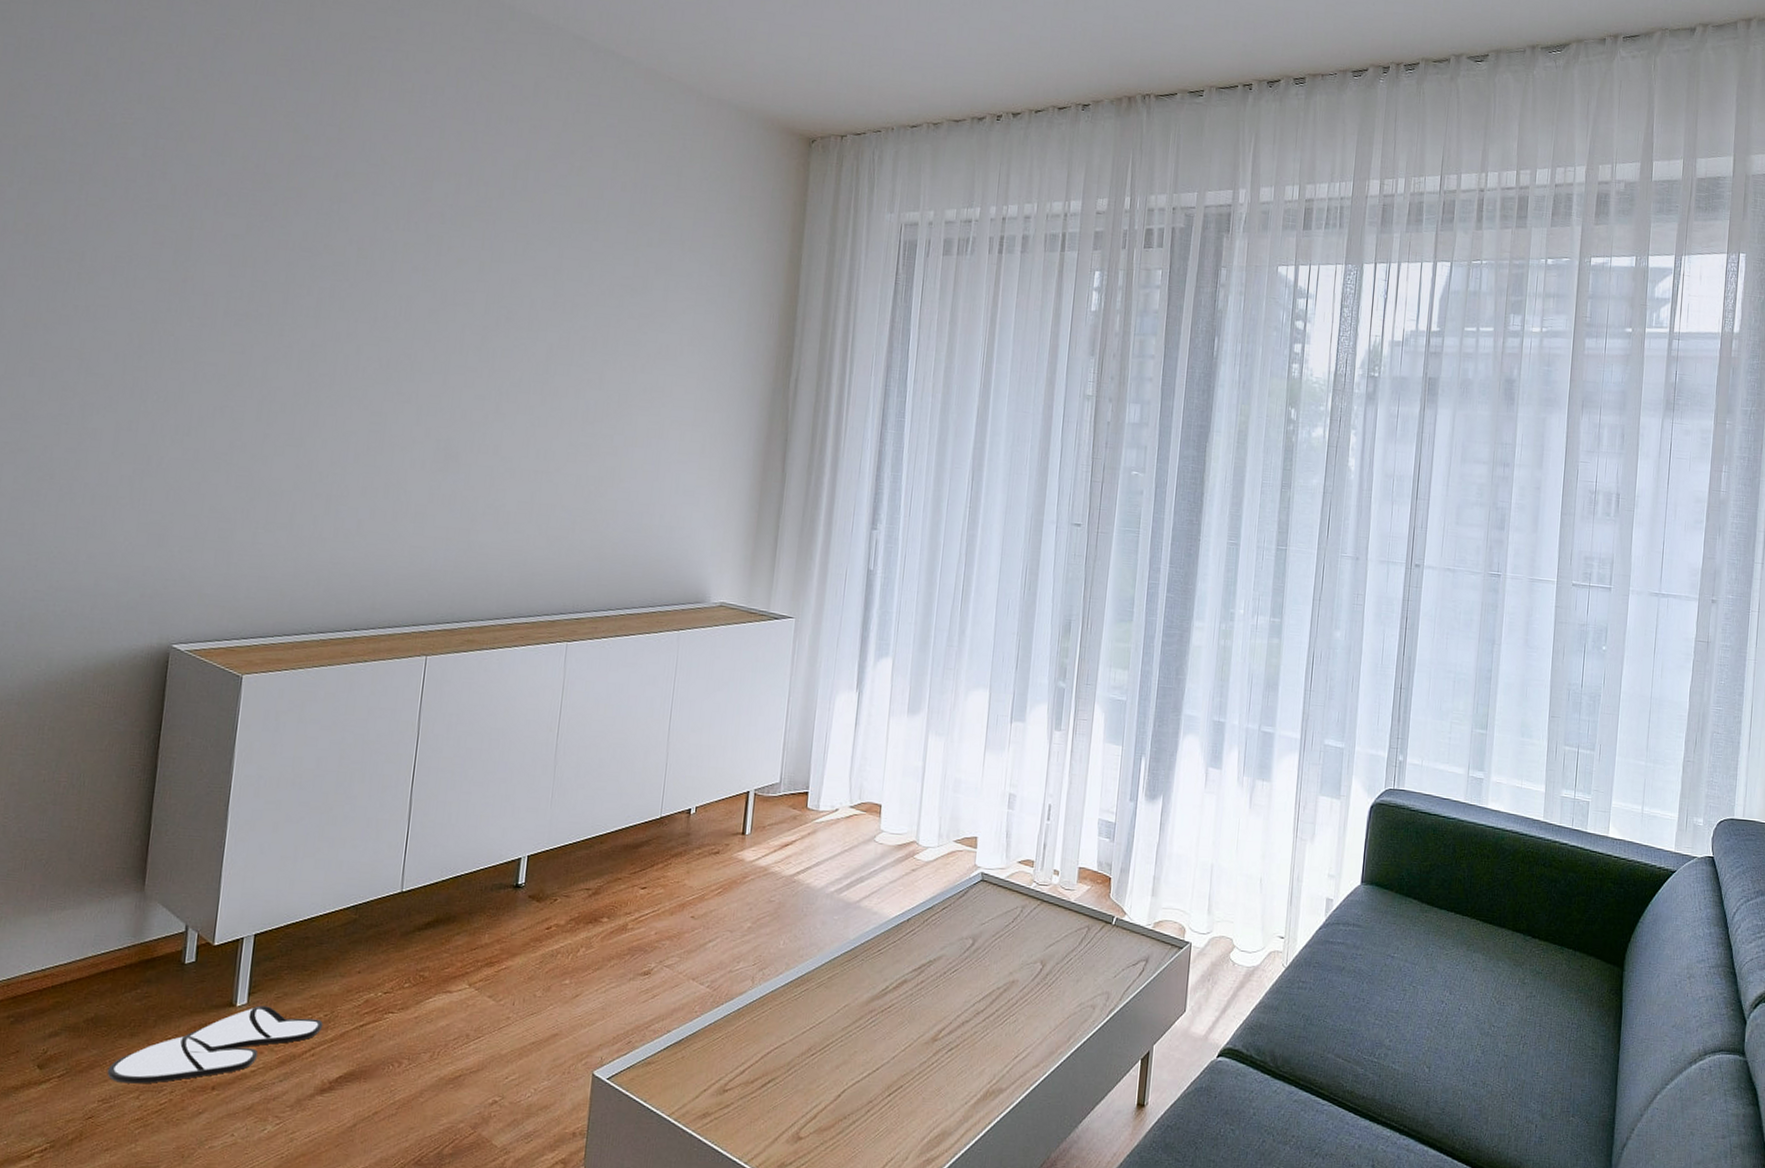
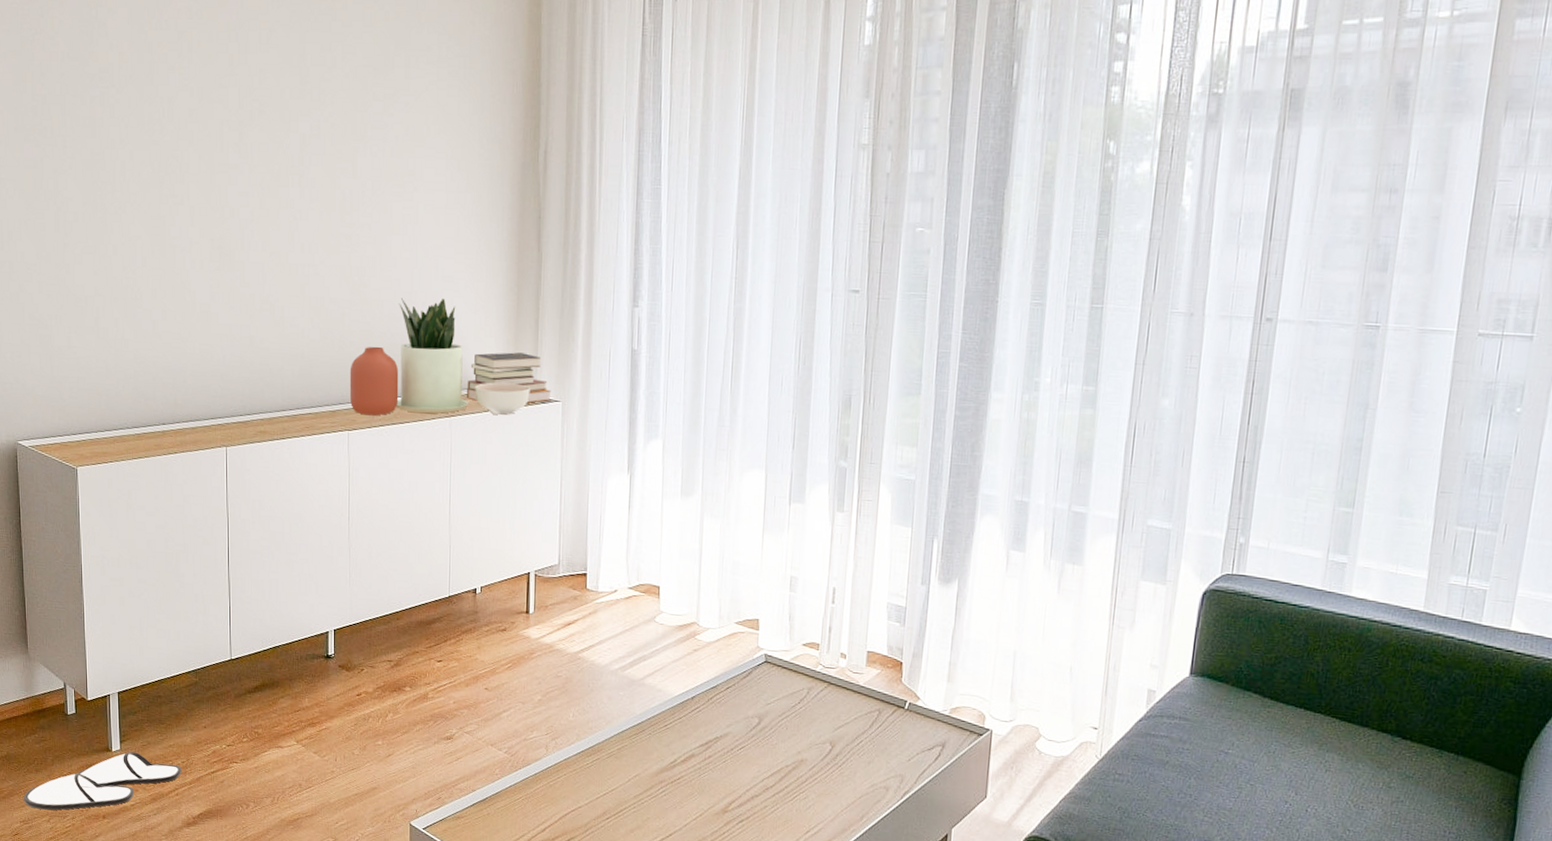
vase: none [572,556,629,627] -> present [349,346,399,416]
planter: none [622,509,700,627] -> present [396,298,469,414]
books: none [698,567,786,619] -> present [467,352,551,403]
bowl: none [707,596,764,631] -> present [475,382,530,416]

